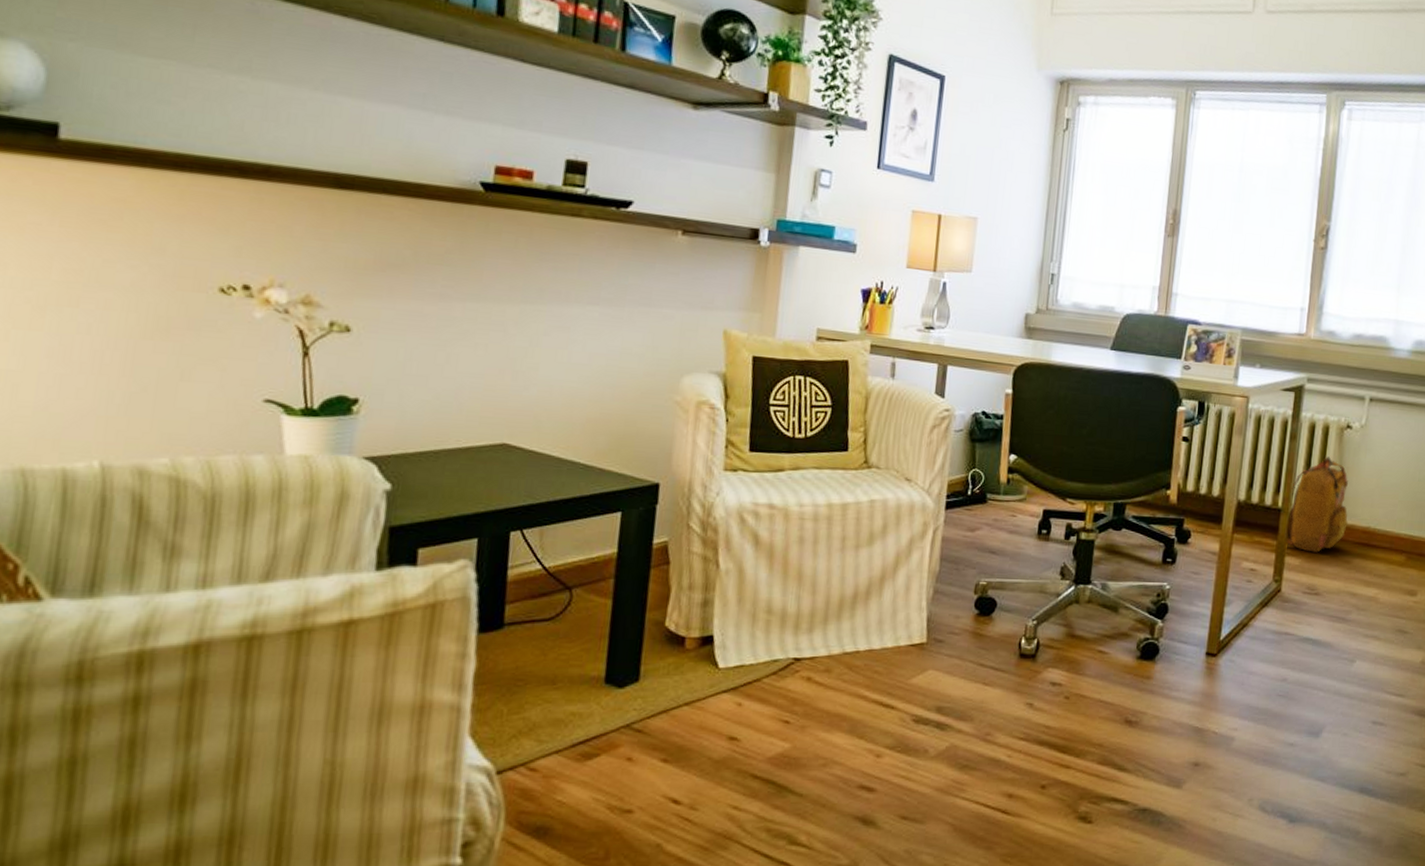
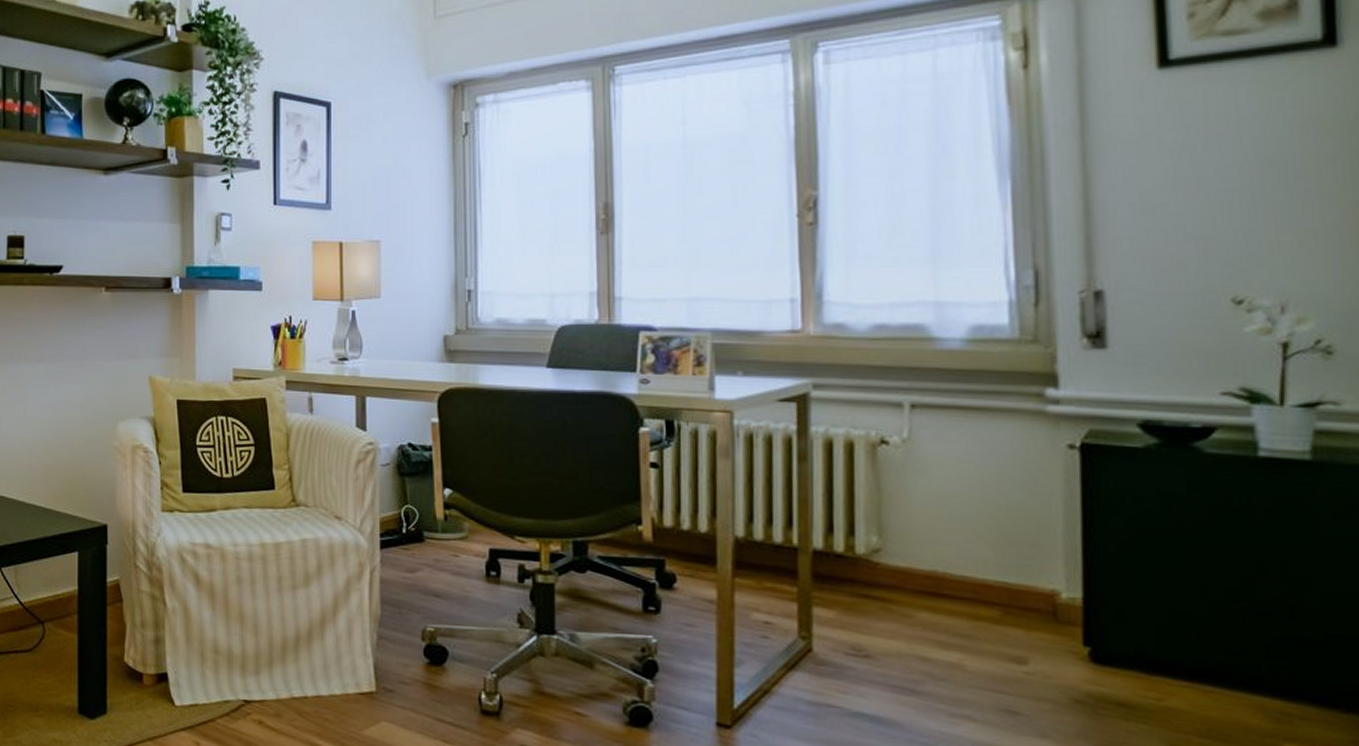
backpack: present [1285,456,1348,553] -> none [809,481,901,603]

